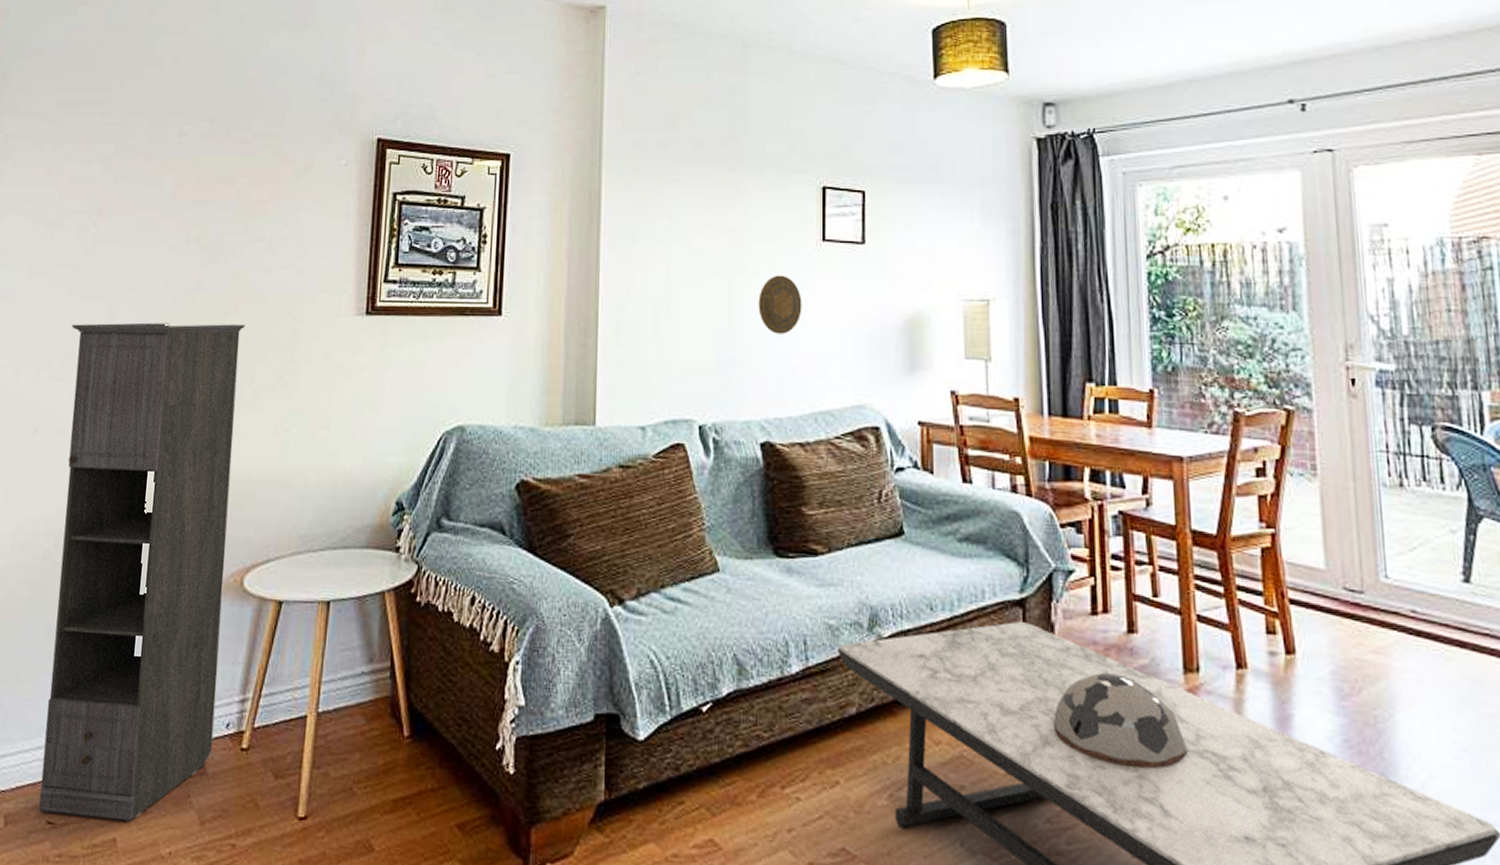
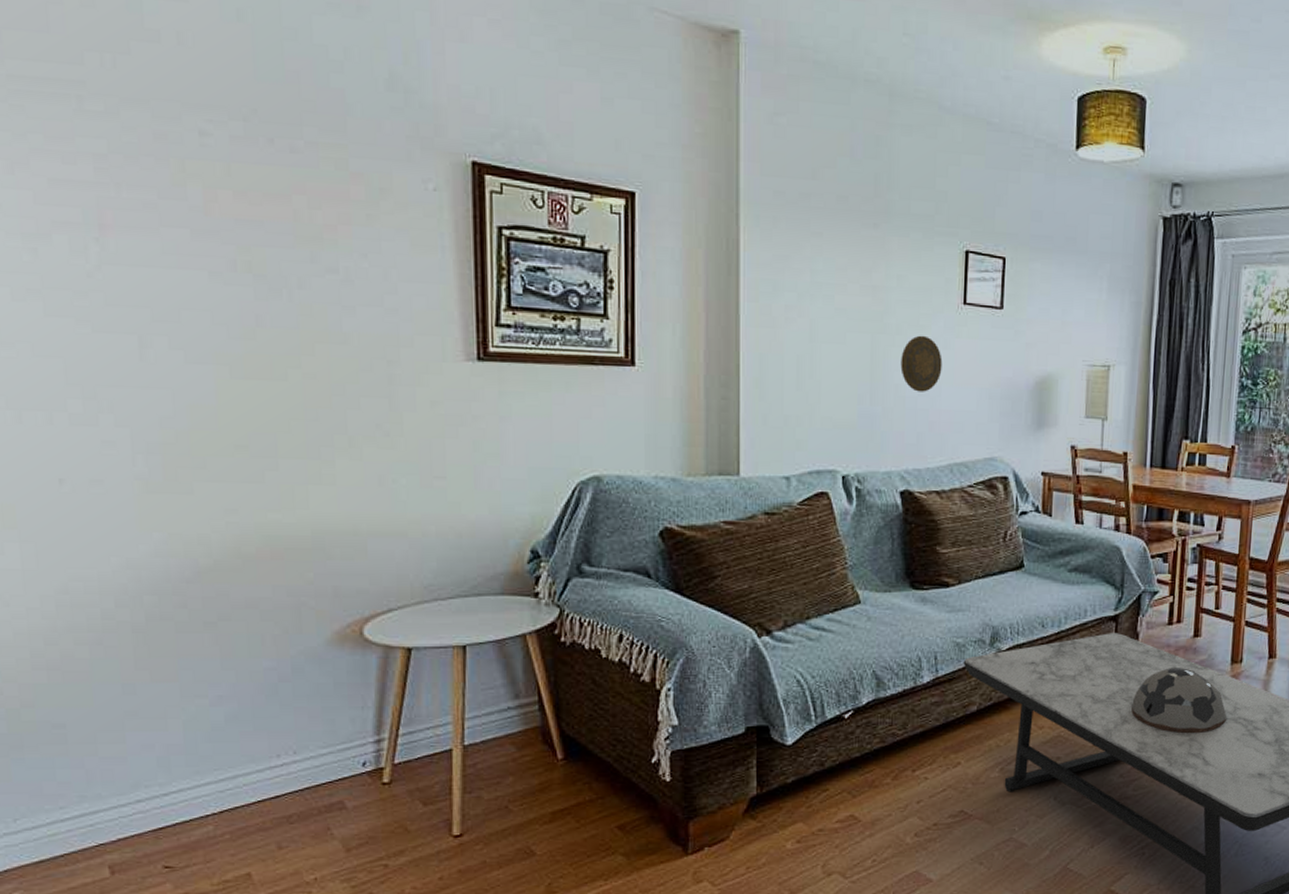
storage cabinet: present [38,322,245,822] -> none [88,360,350,859]

